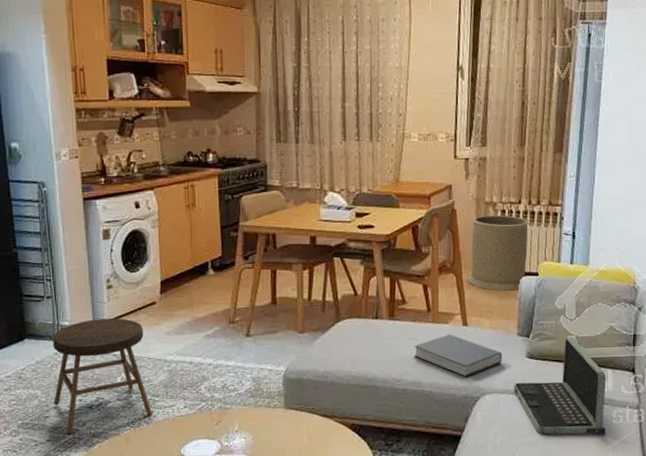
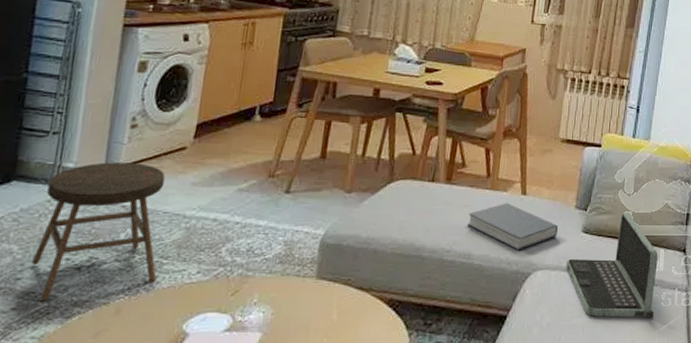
trash can: present [467,215,529,291] -> none [531,82,597,161]

